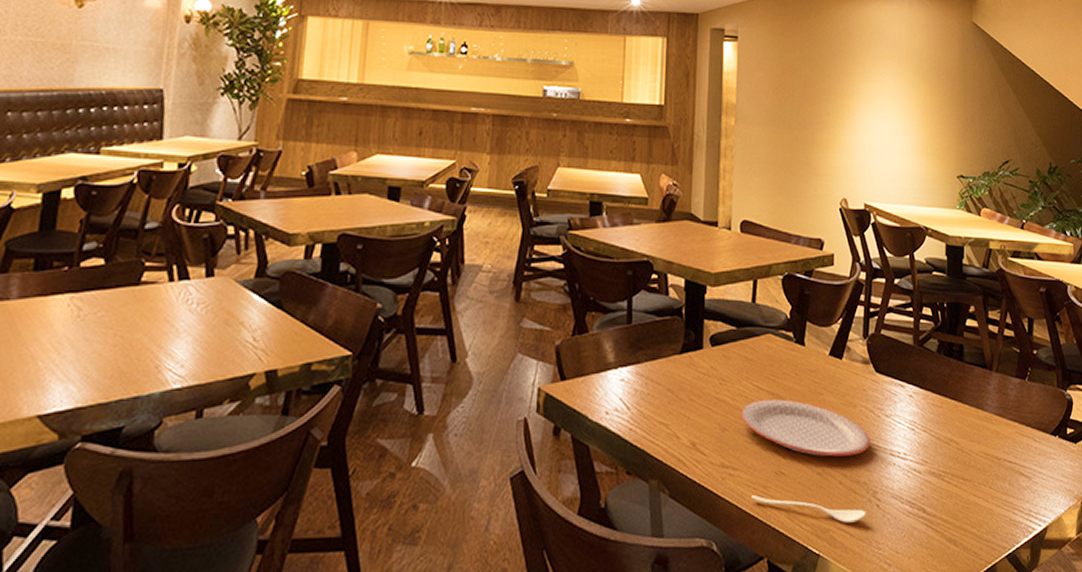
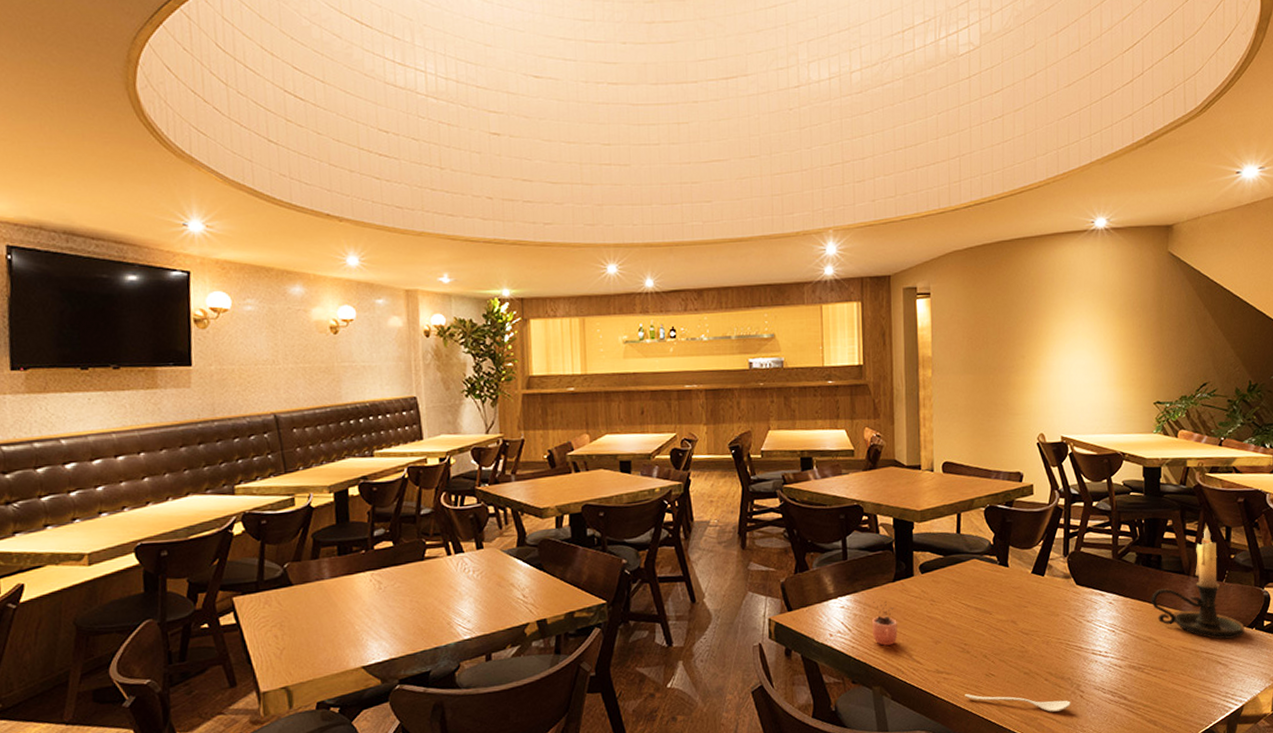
cocoa: none [654,375,682,430] -> present [872,601,898,646]
plate: present [741,399,871,457] -> none [952,613,1073,659]
candle holder: none [952,315,1048,447] -> present [1151,526,1245,639]

